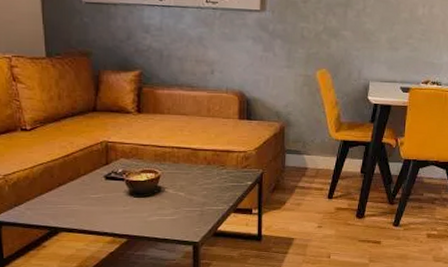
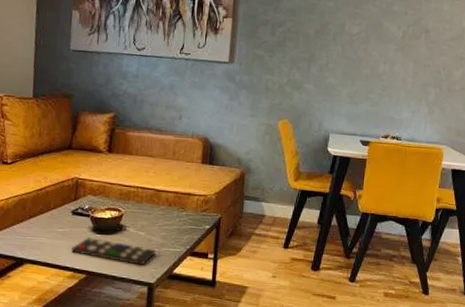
remote control: none [108,202,199,225] -> present [71,237,157,265]

